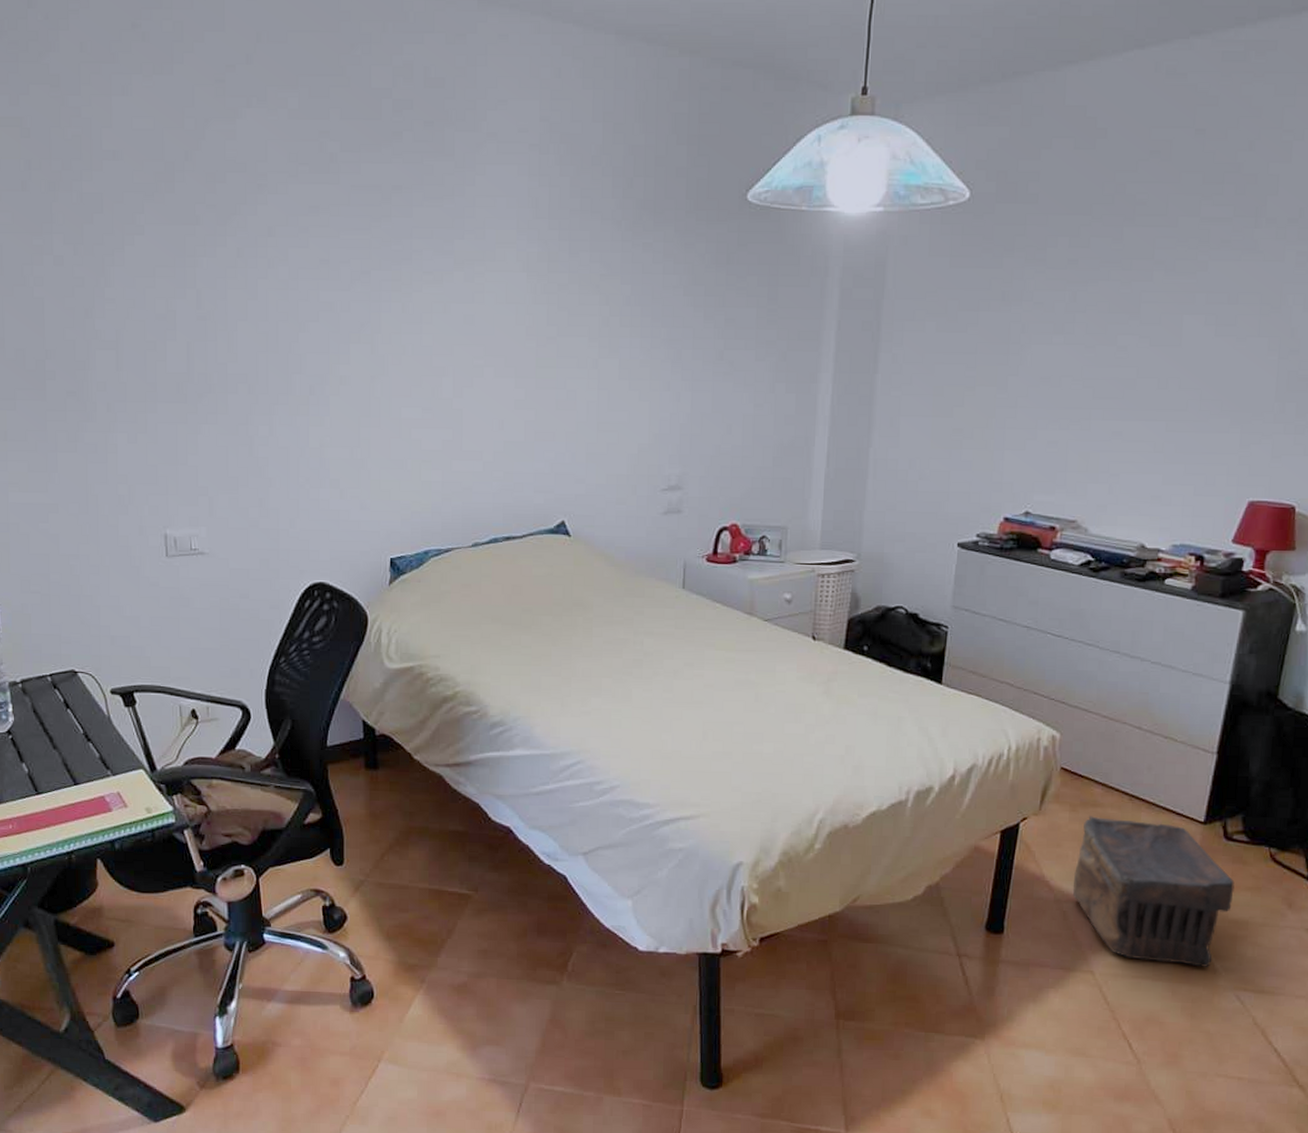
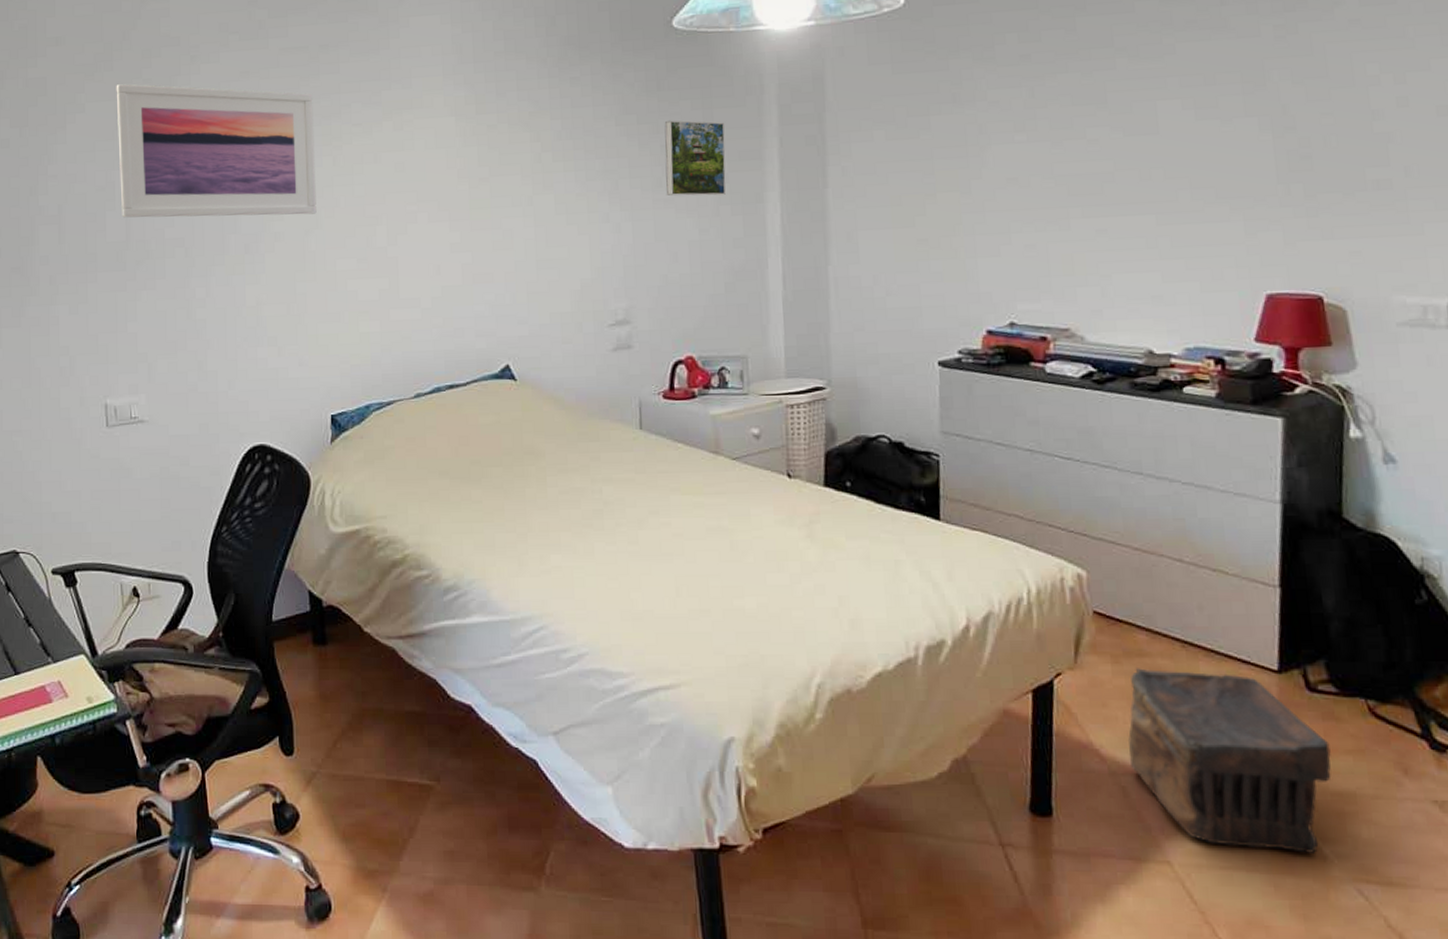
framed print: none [178,208,384,360] -> present [116,84,317,218]
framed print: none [726,294,787,372] -> present [664,120,726,196]

